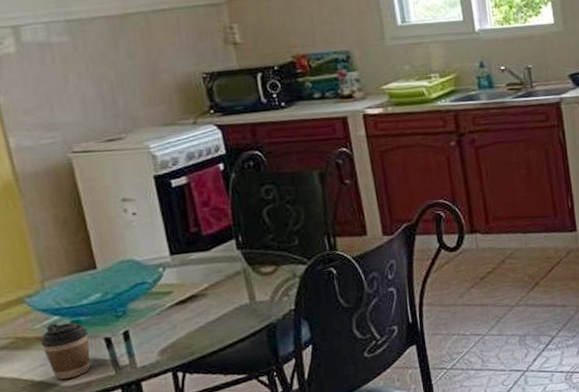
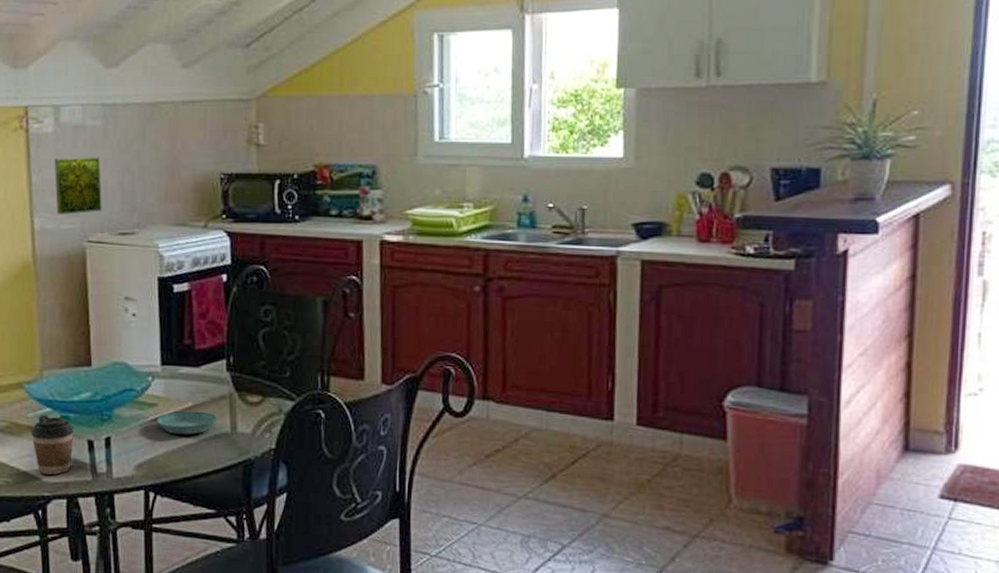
decorative tile: none [22,71,83,131] -> present [55,157,102,214]
saucer: none [174,289,236,316] -> present [157,411,218,435]

